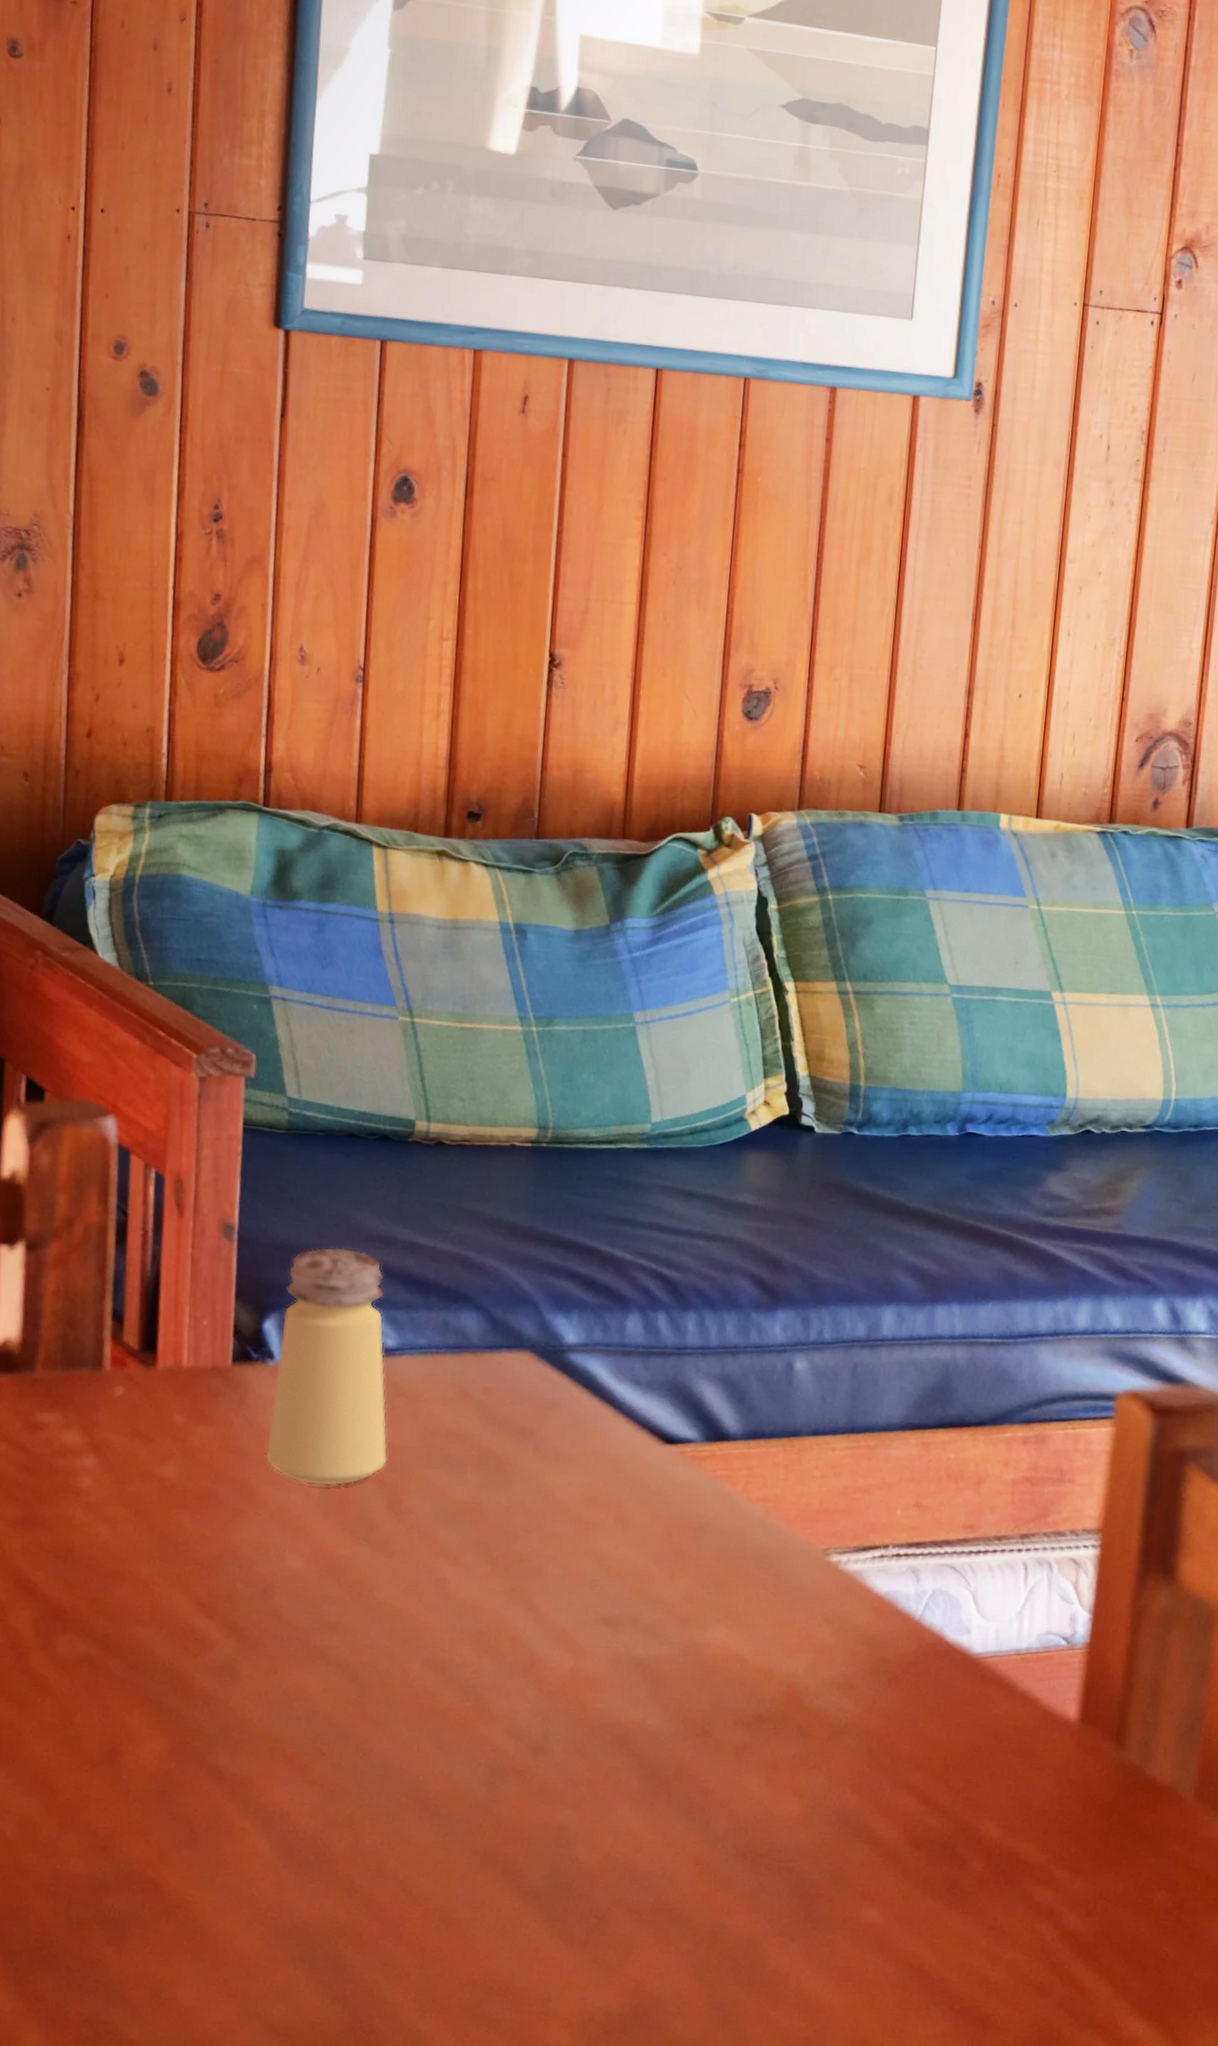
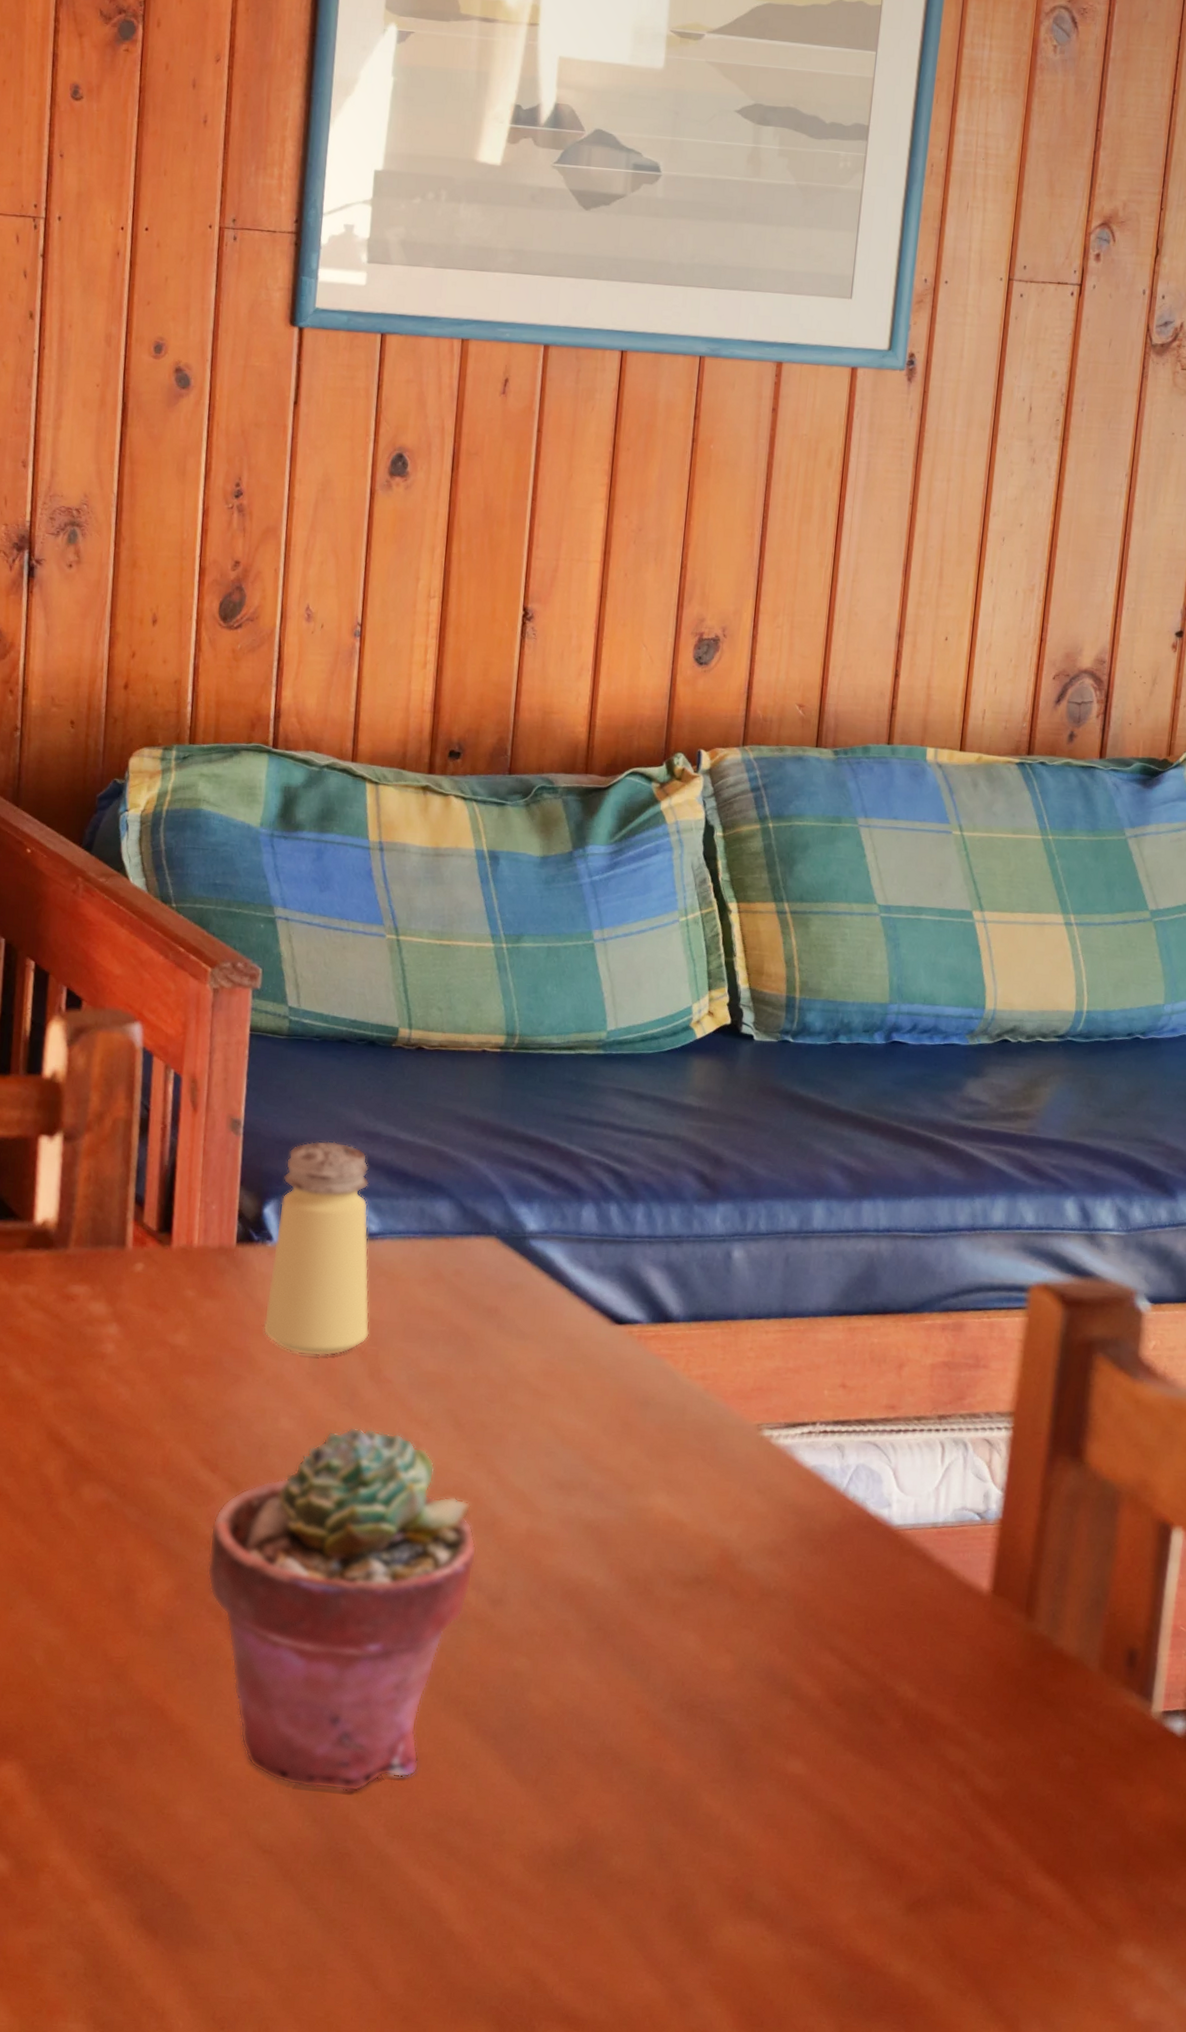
potted succulent: none [205,1563,515,1965] -> present [207,1426,477,1792]

